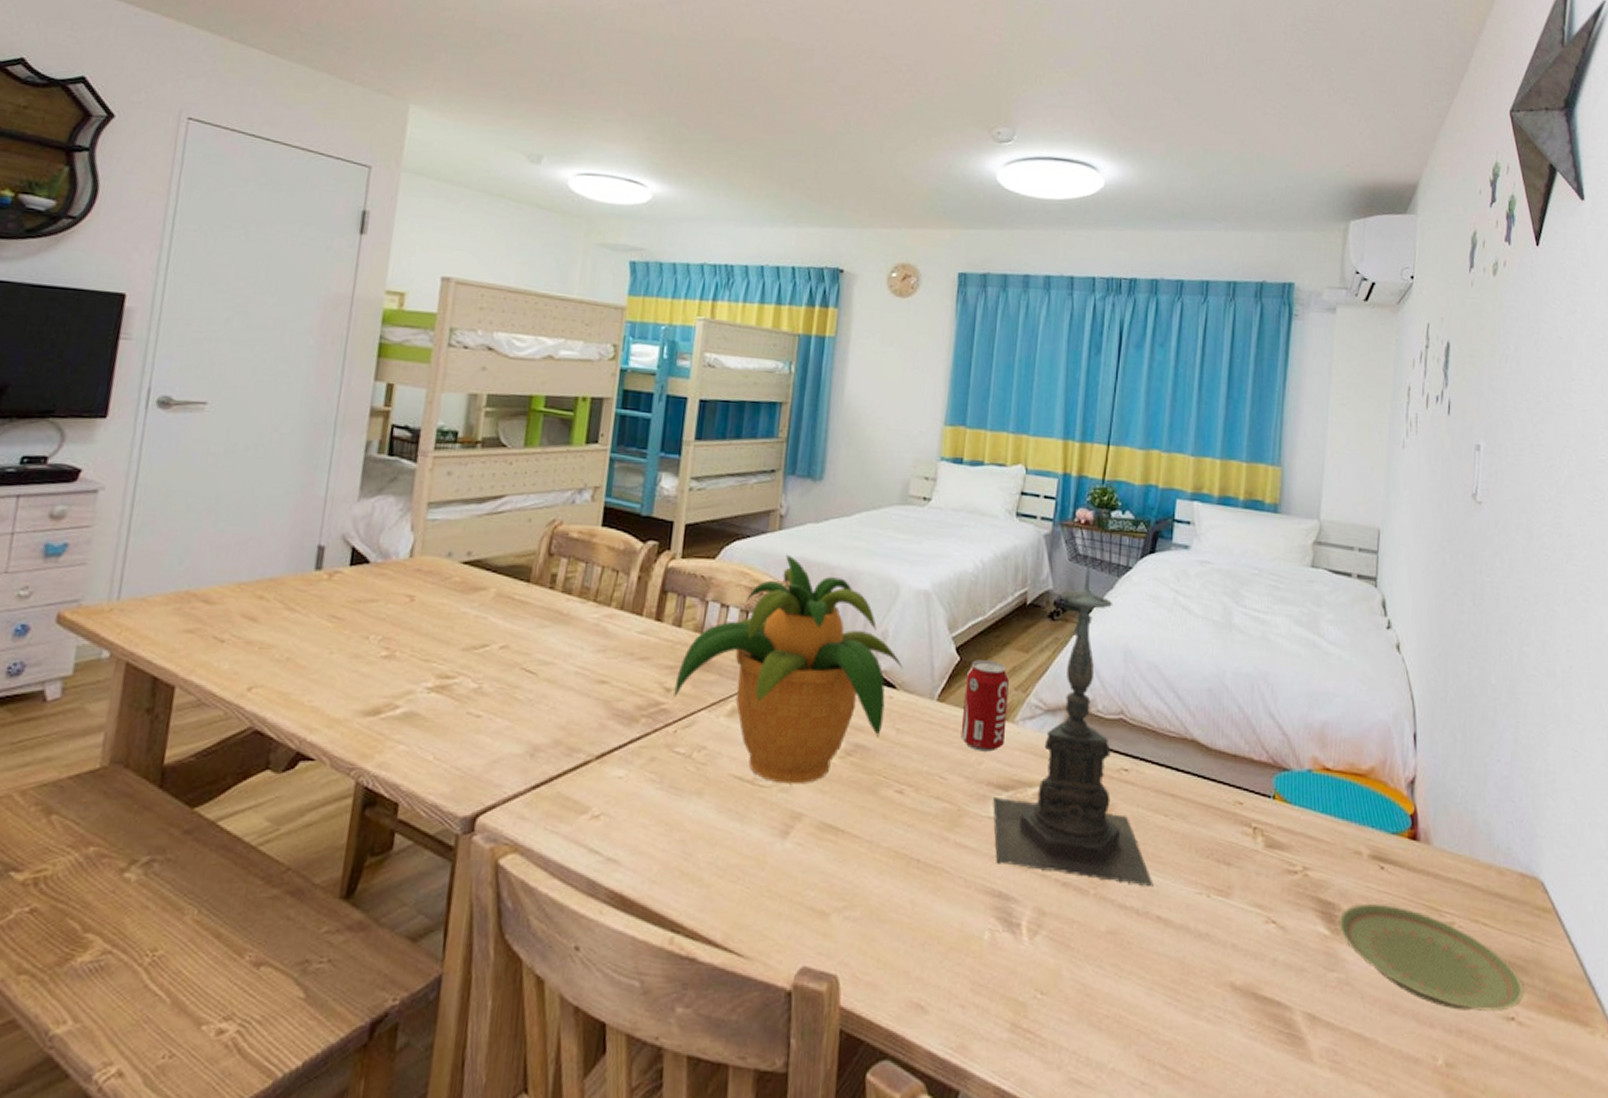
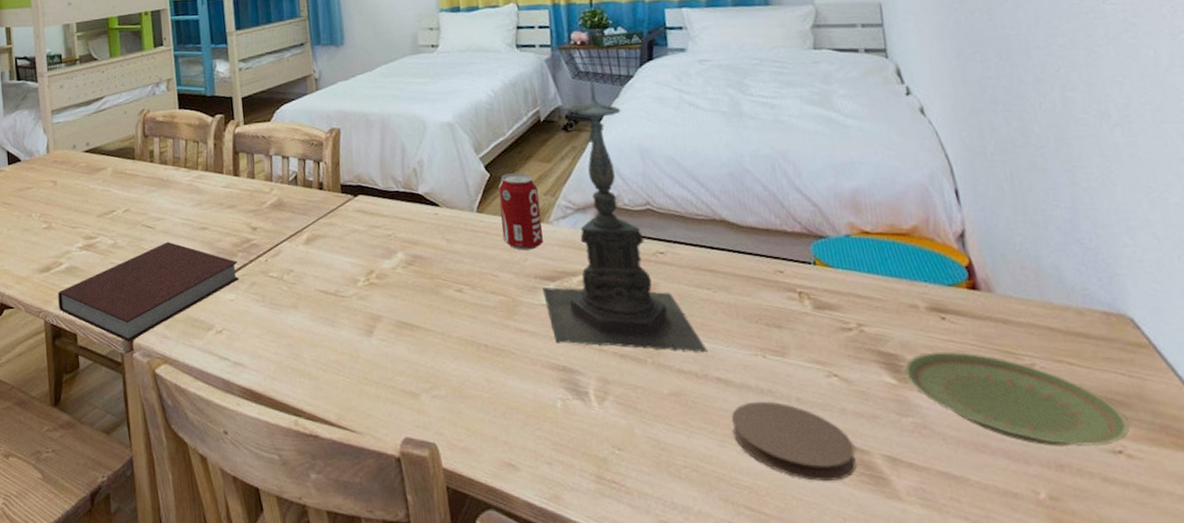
notebook: none [380,693,638,821] -> present [58,241,239,343]
potted plant: present [673,554,903,784] -> none [258,109,441,293]
coaster: none [1163,945,1279,1038] -> present [731,401,857,481]

